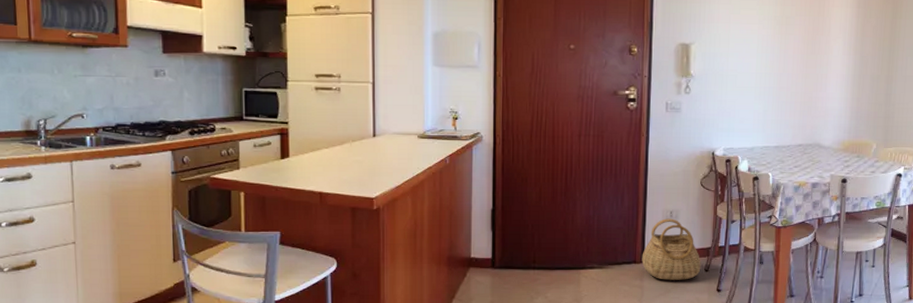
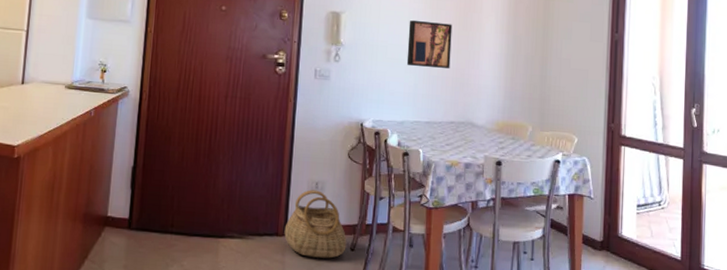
wall art: none [756,46,801,93] -> present [406,20,453,69]

